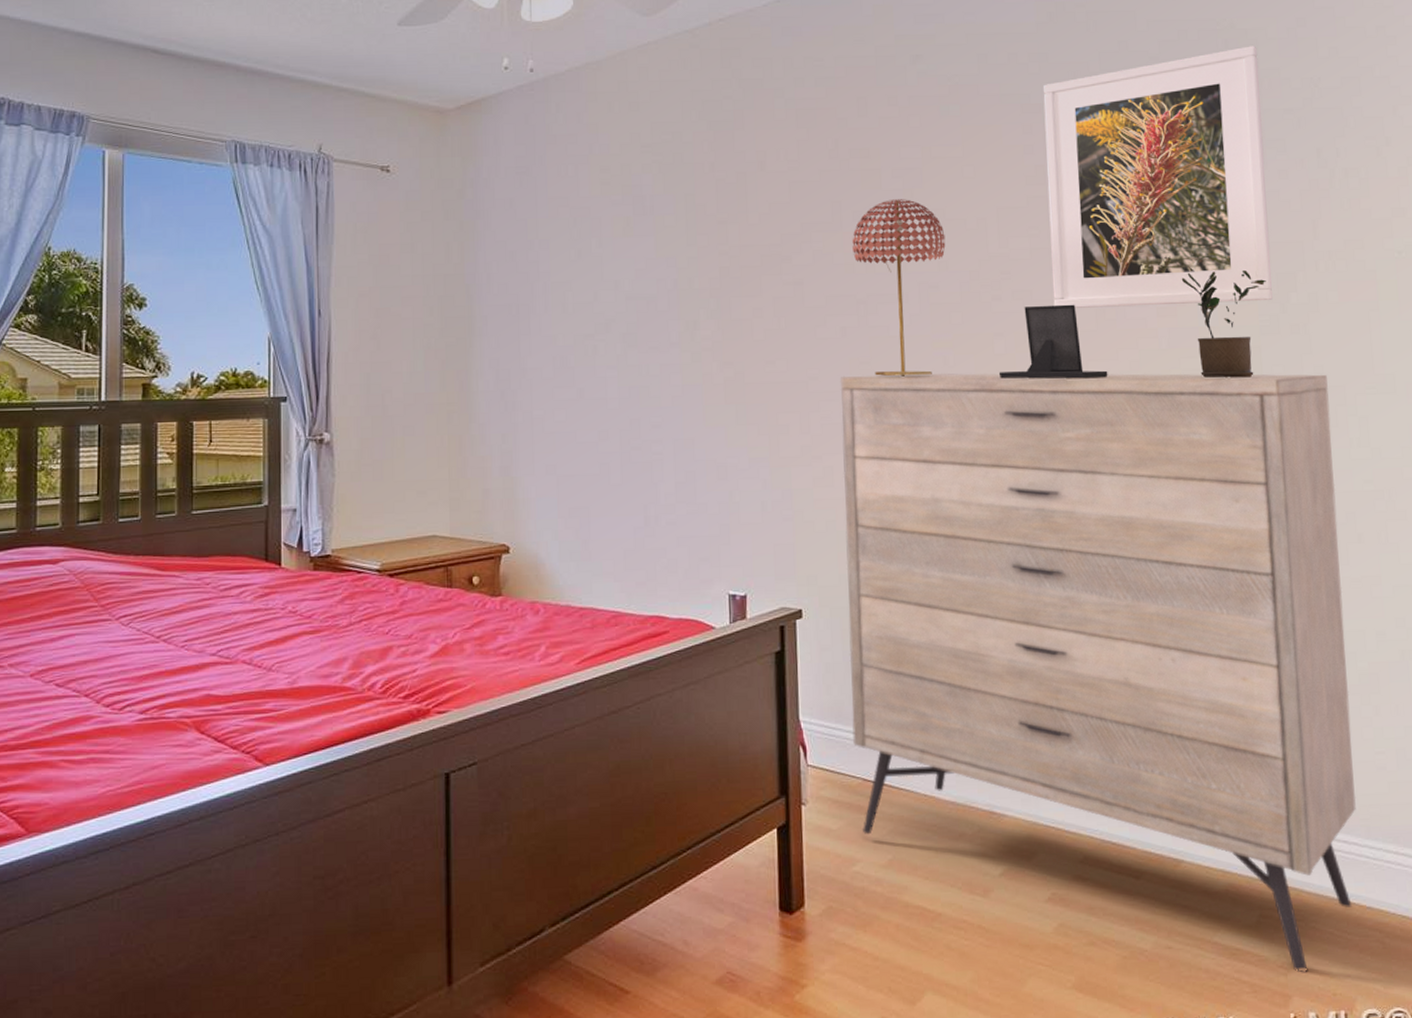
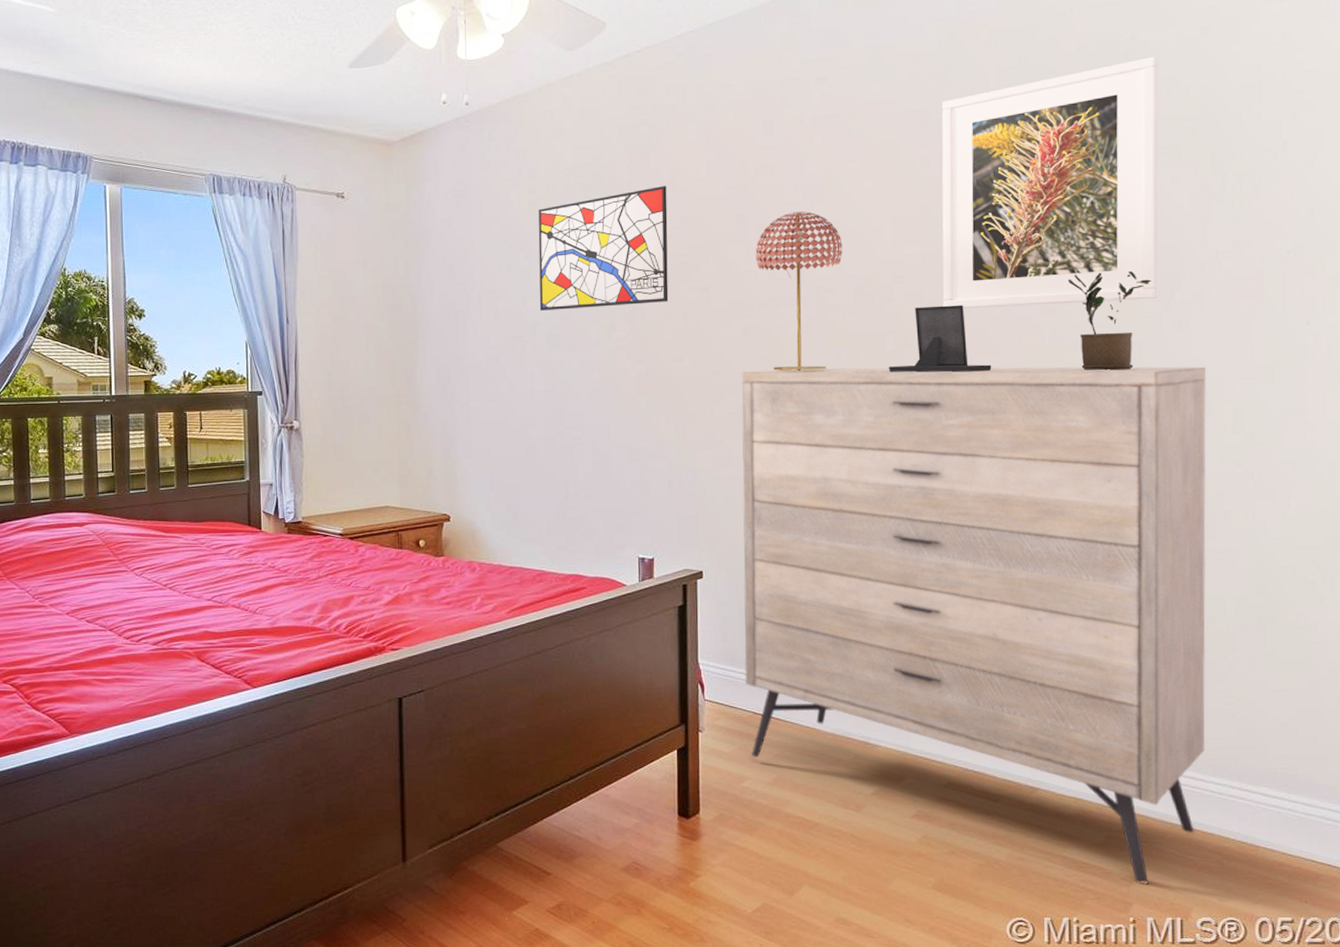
wall art: none [611,166,758,305] -> present [538,185,669,311]

